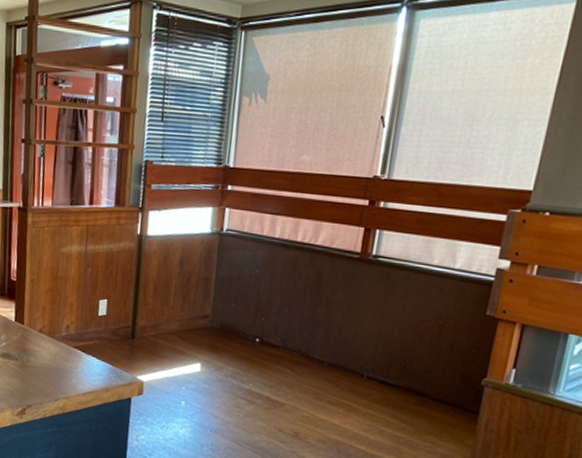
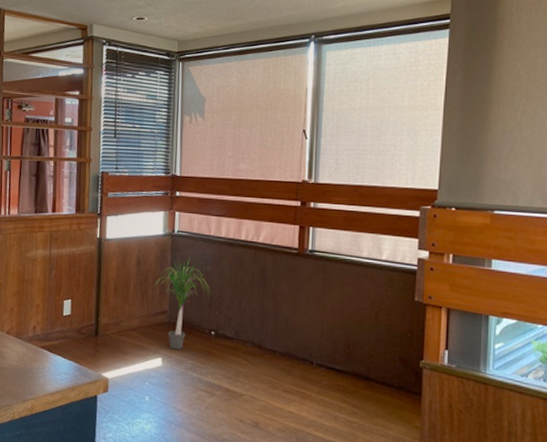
potted plant: none [196,260,258,356] -> present [153,258,210,350]

